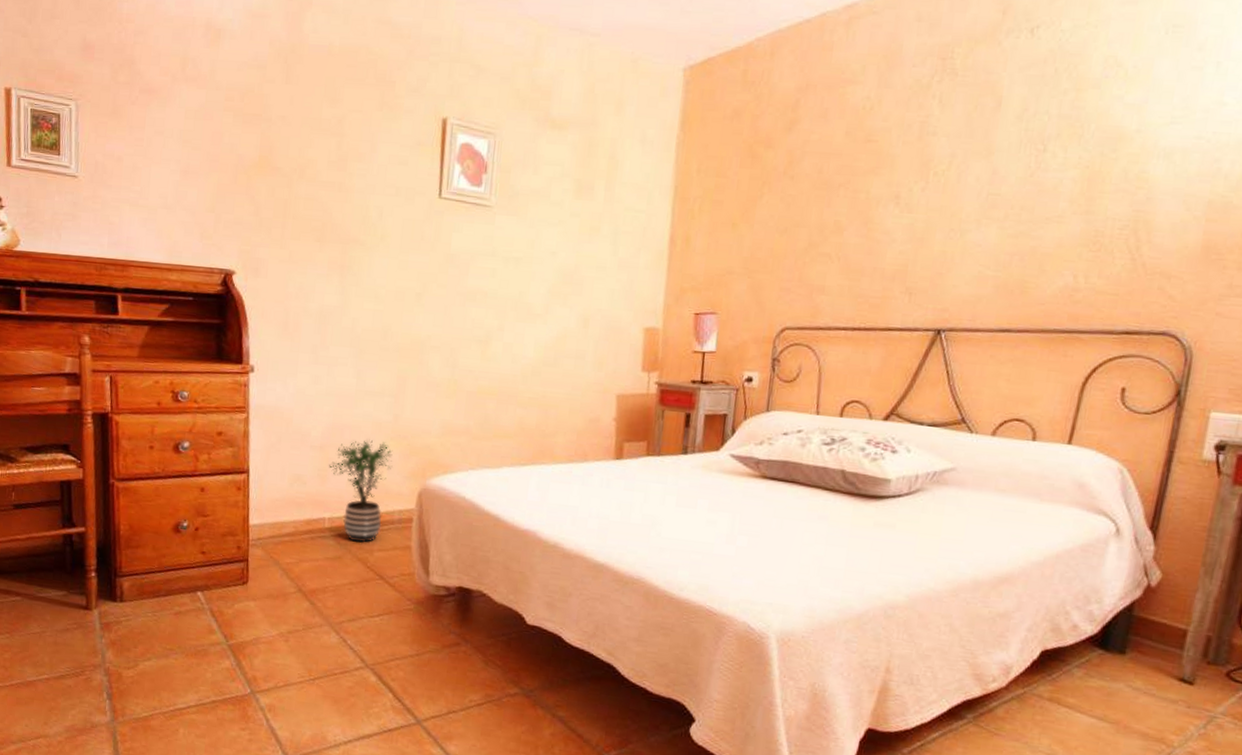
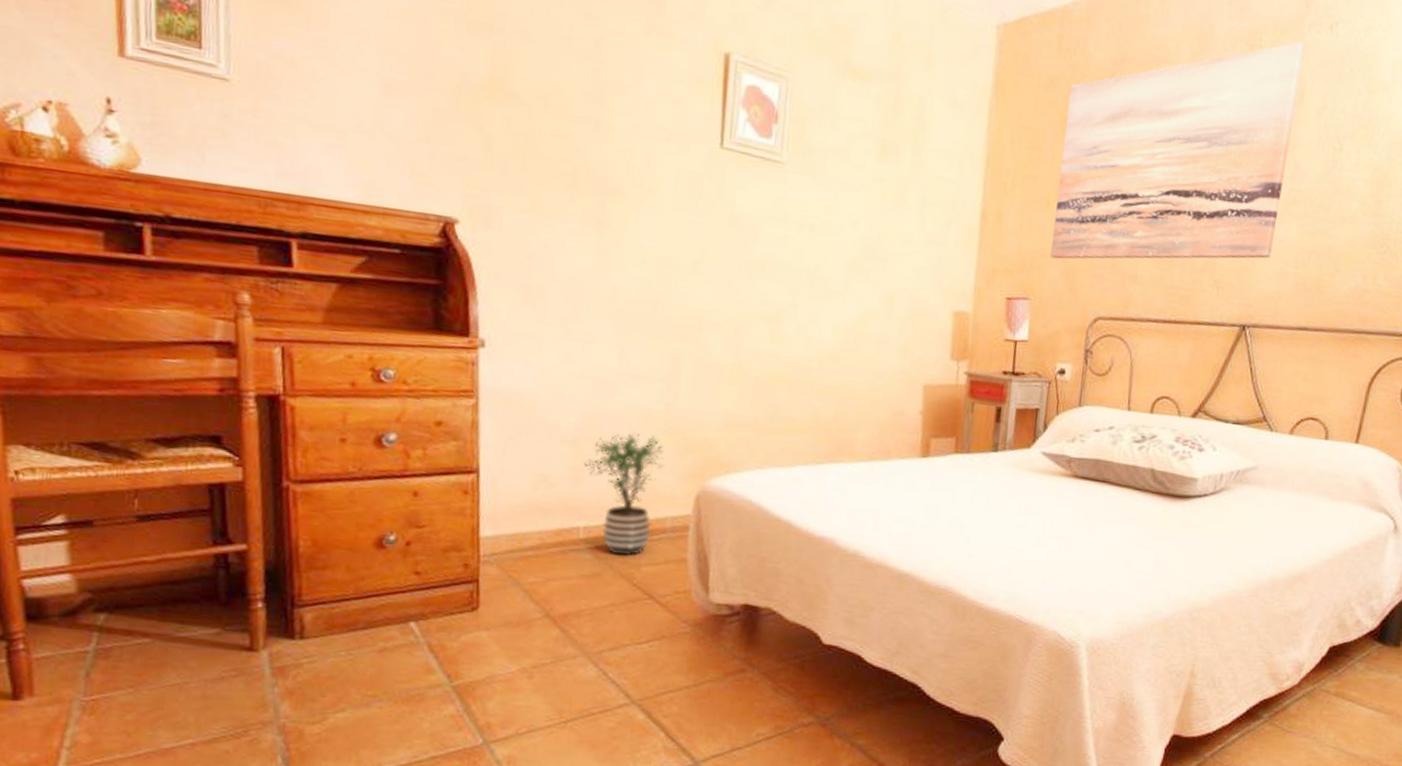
wall art: none [737,49,1003,276] -> present [1050,41,1306,259]

